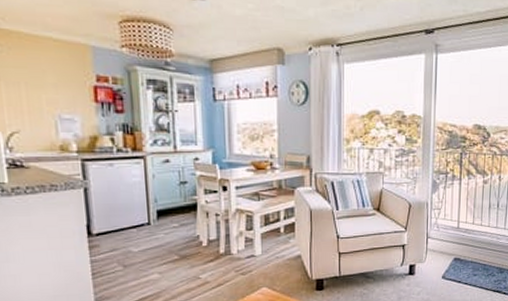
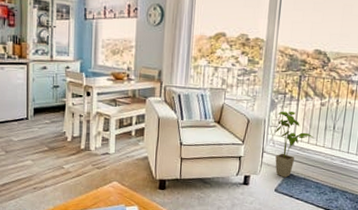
house plant: none [438,191,479,263] -> present [274,111,314,178]

